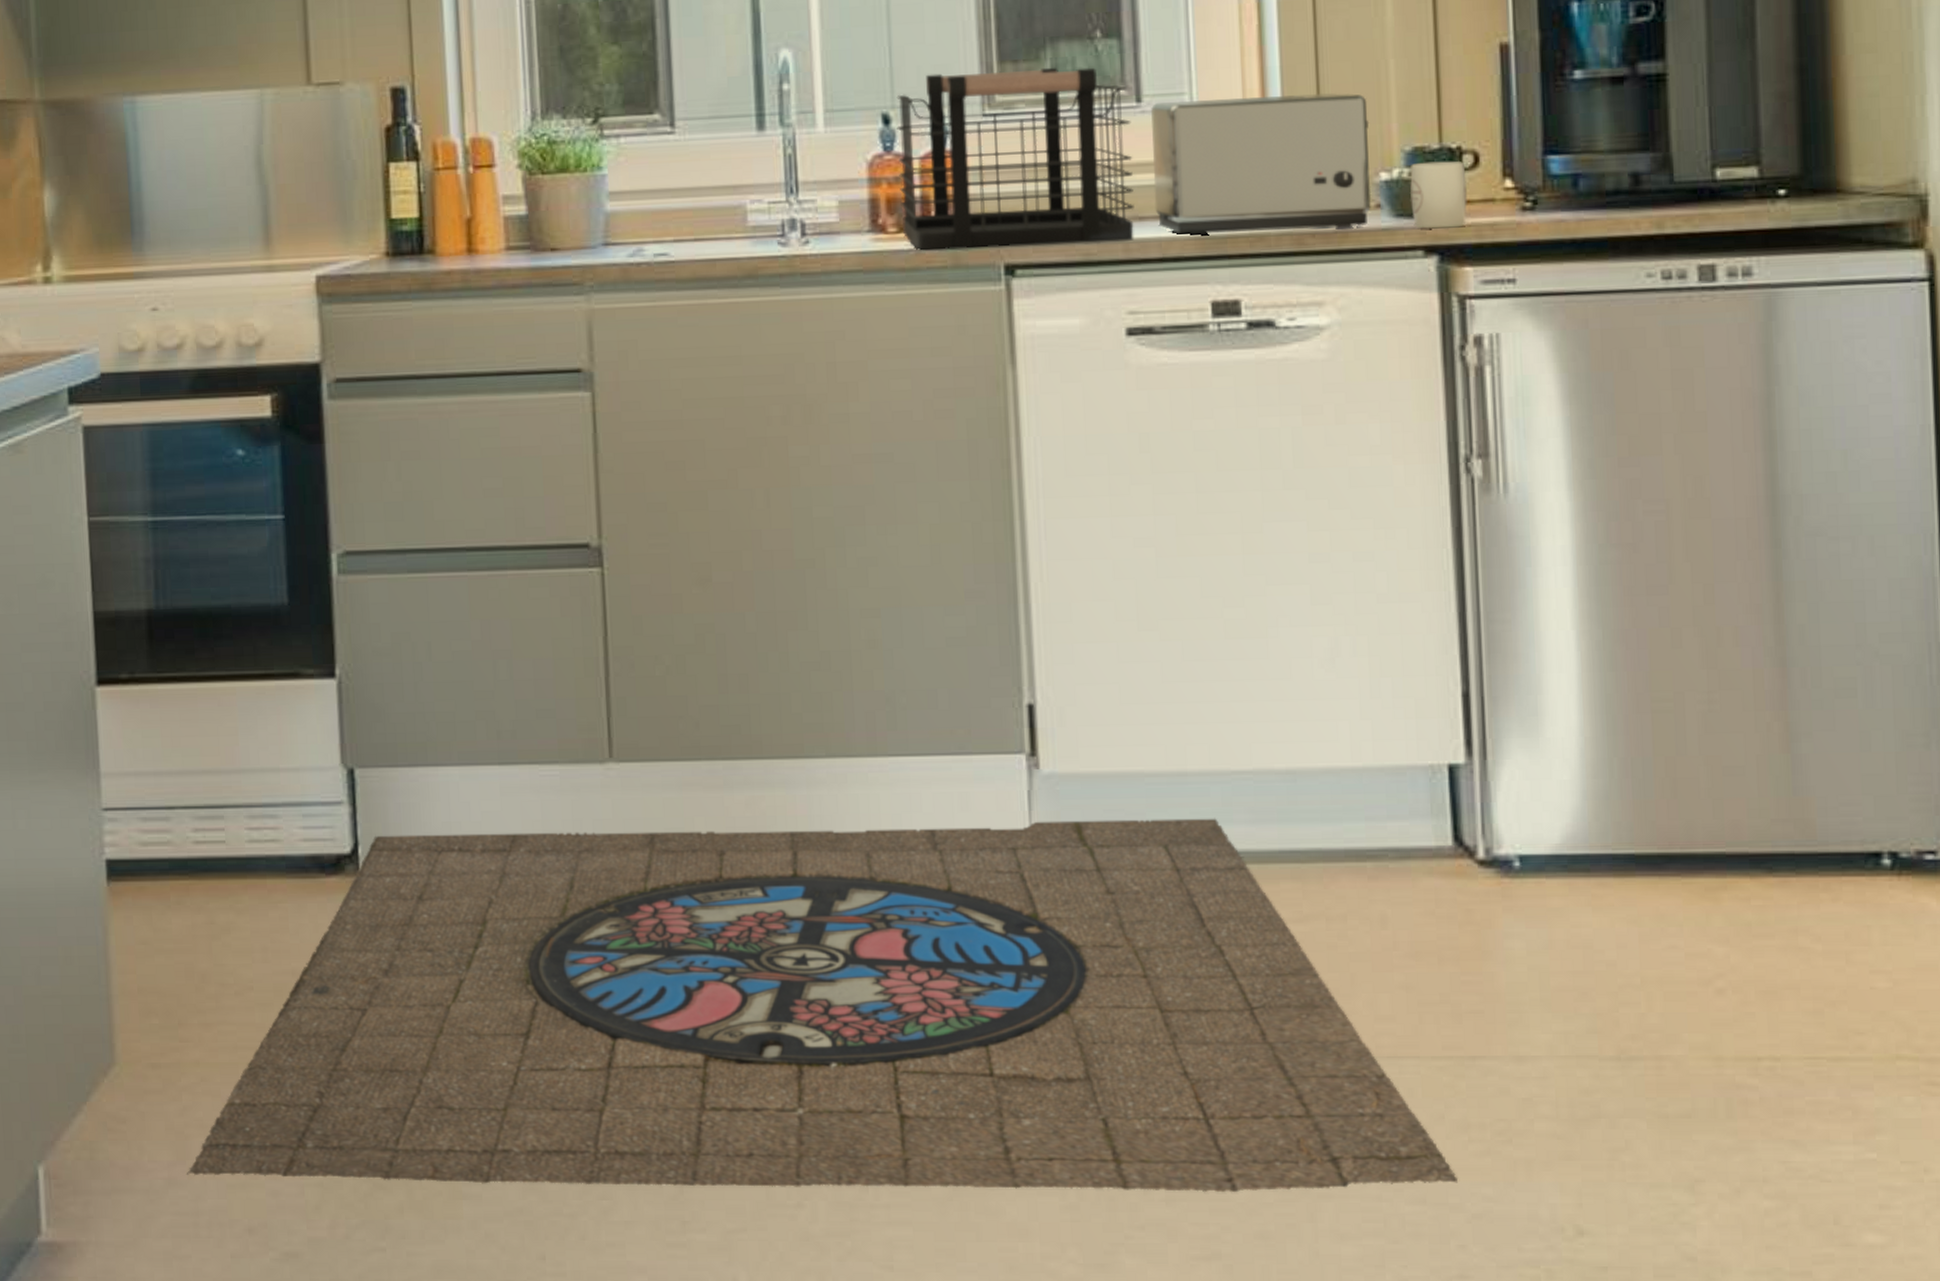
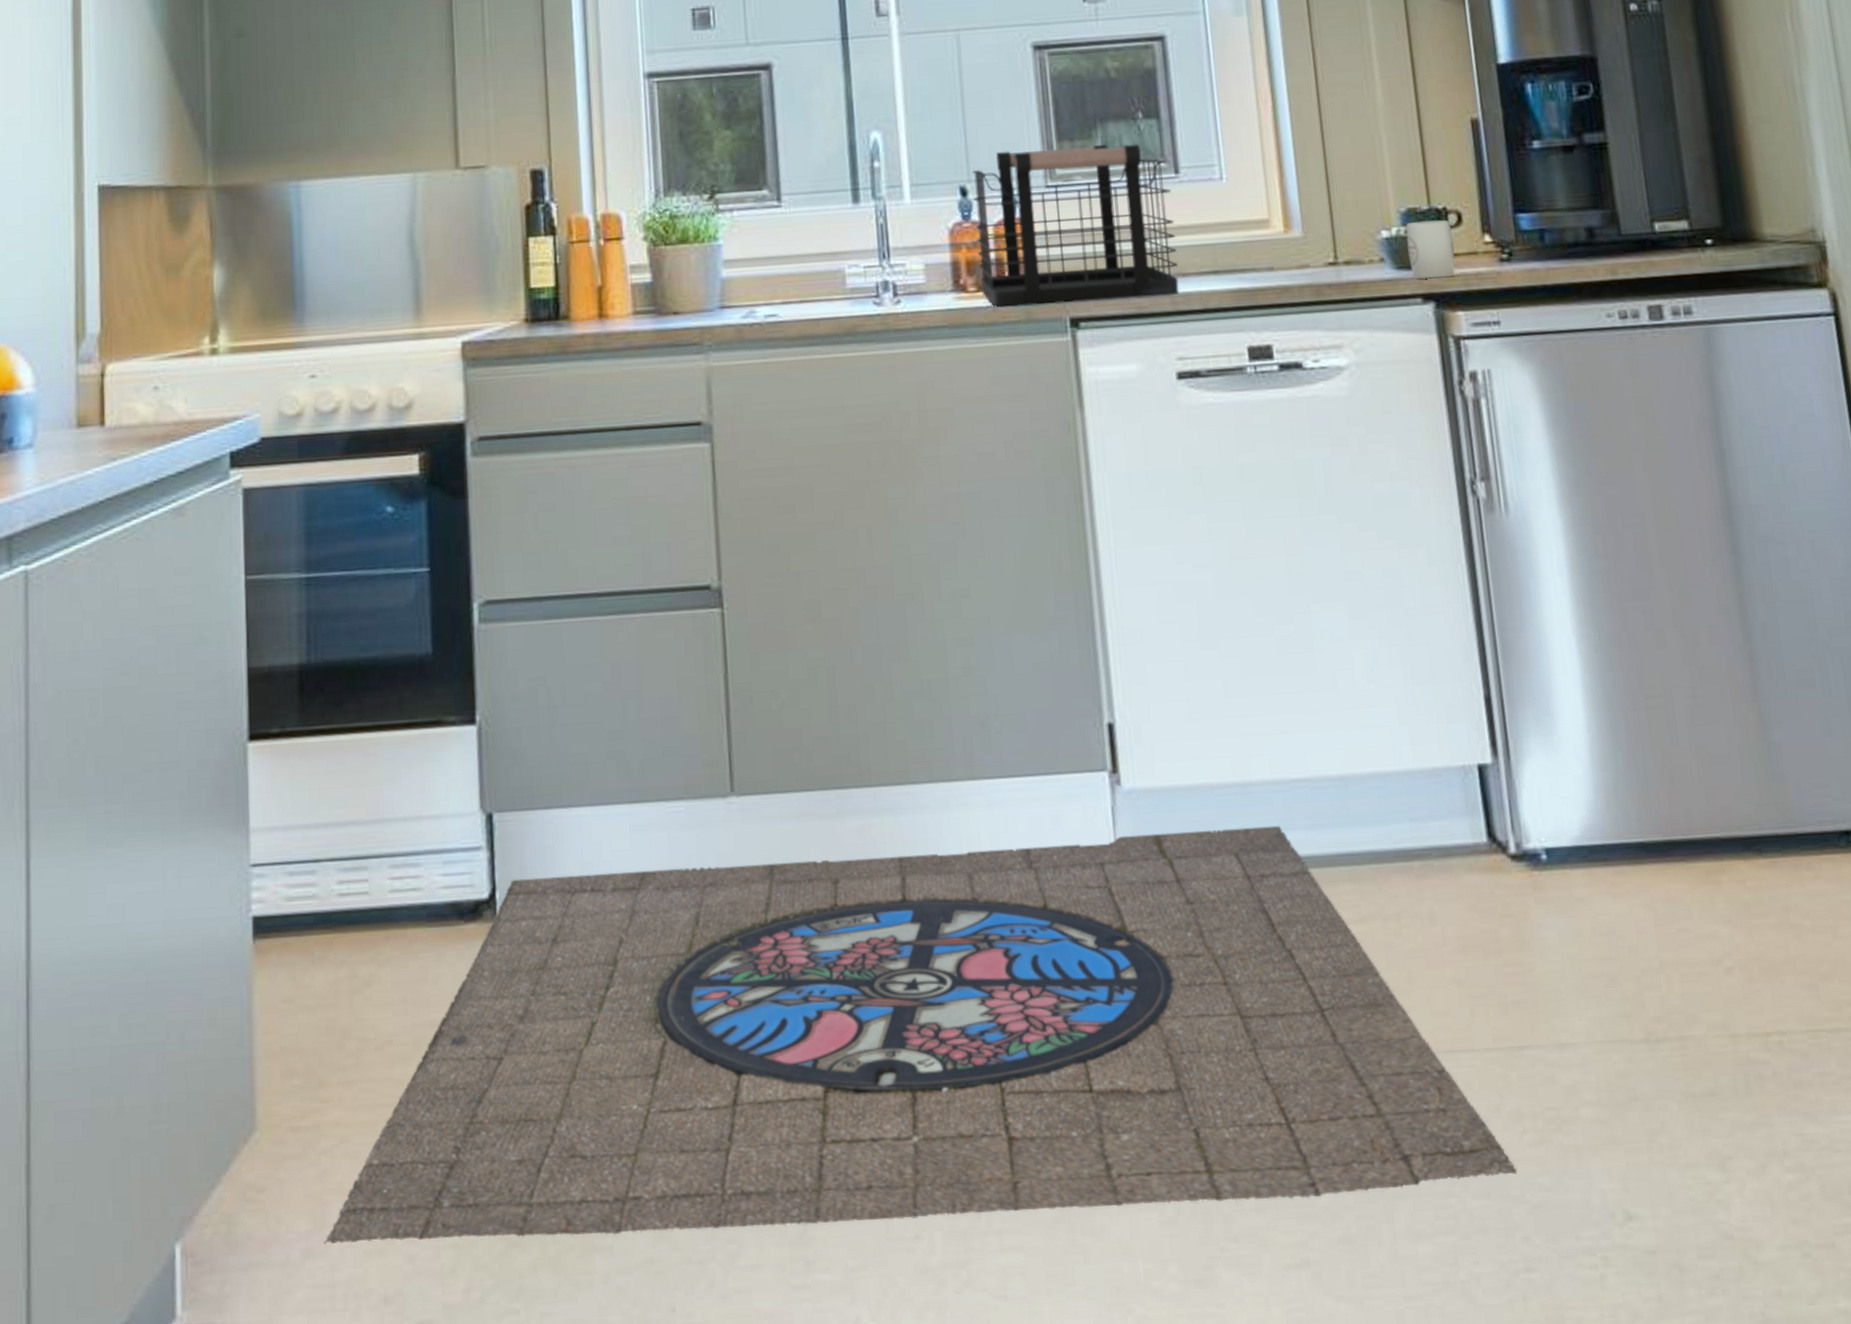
toaster: present [1151,93,1372,235] -> none [1187,163,1377,289]

